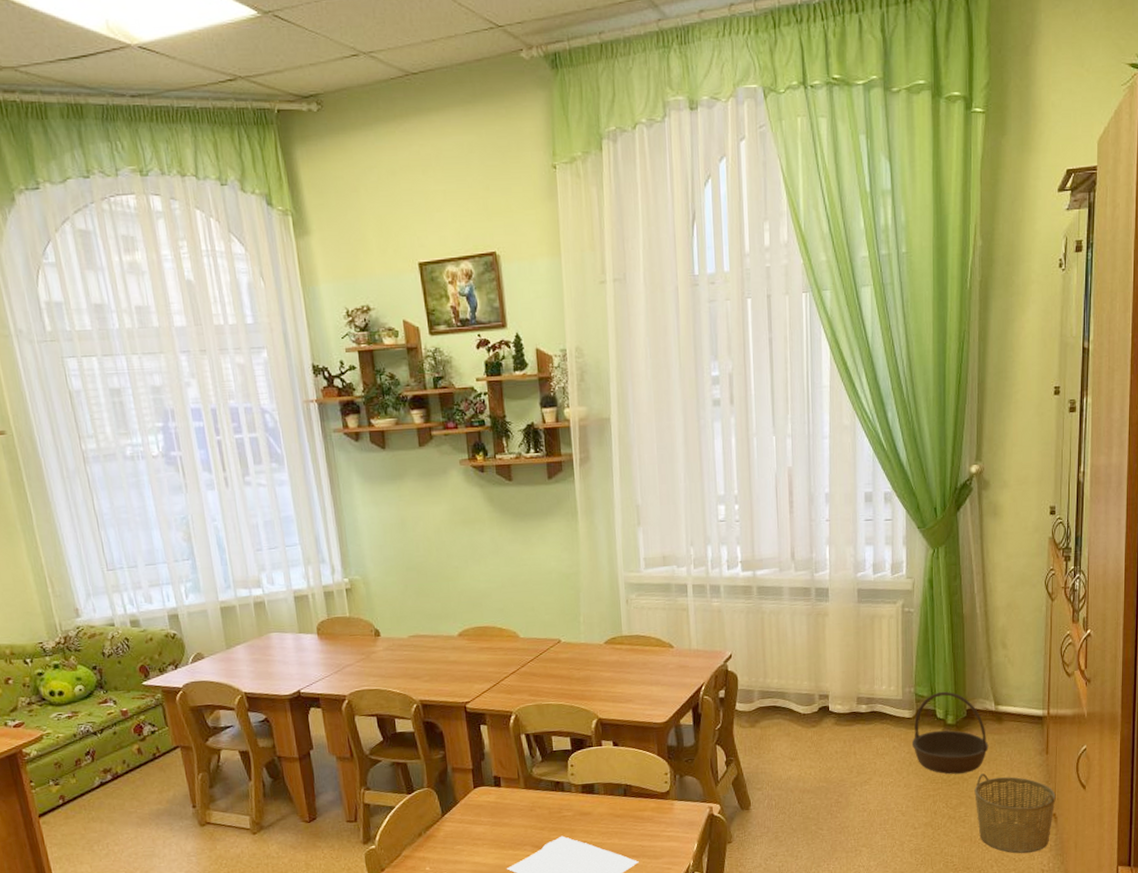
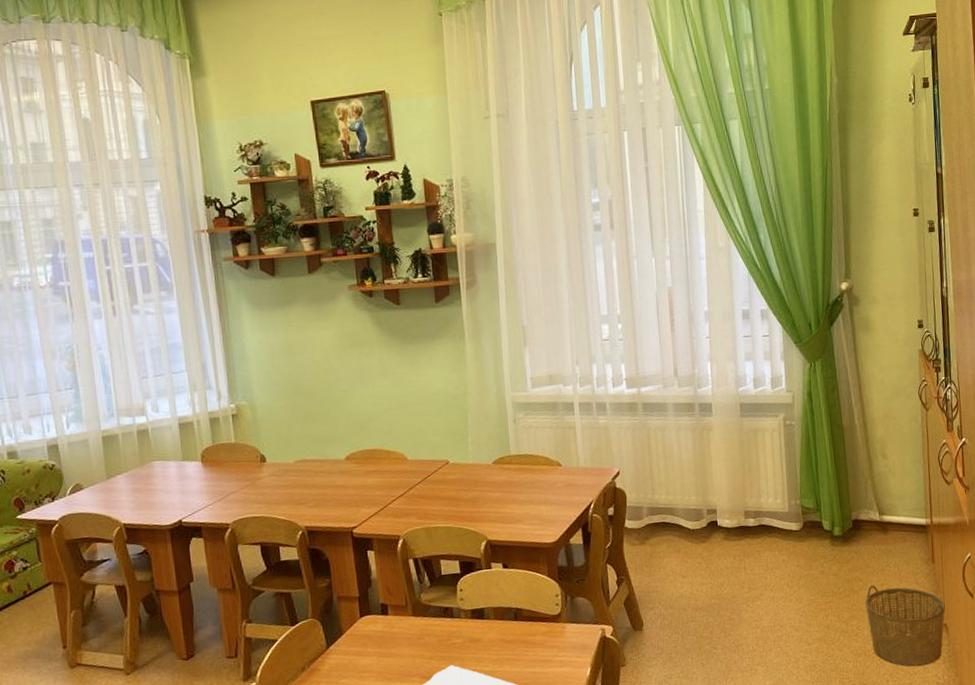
basket: present [911,691,989,774] -> none [800,502,876,587]

